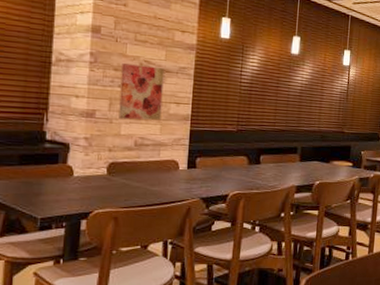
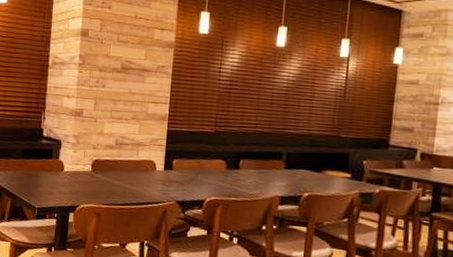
wall art: present [118,63,165,120] -> none [102,64,144,120]

